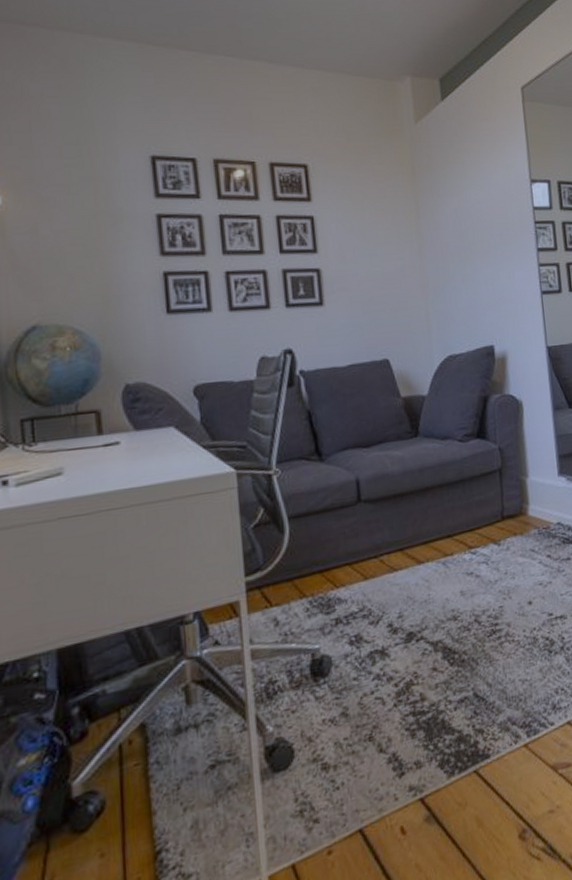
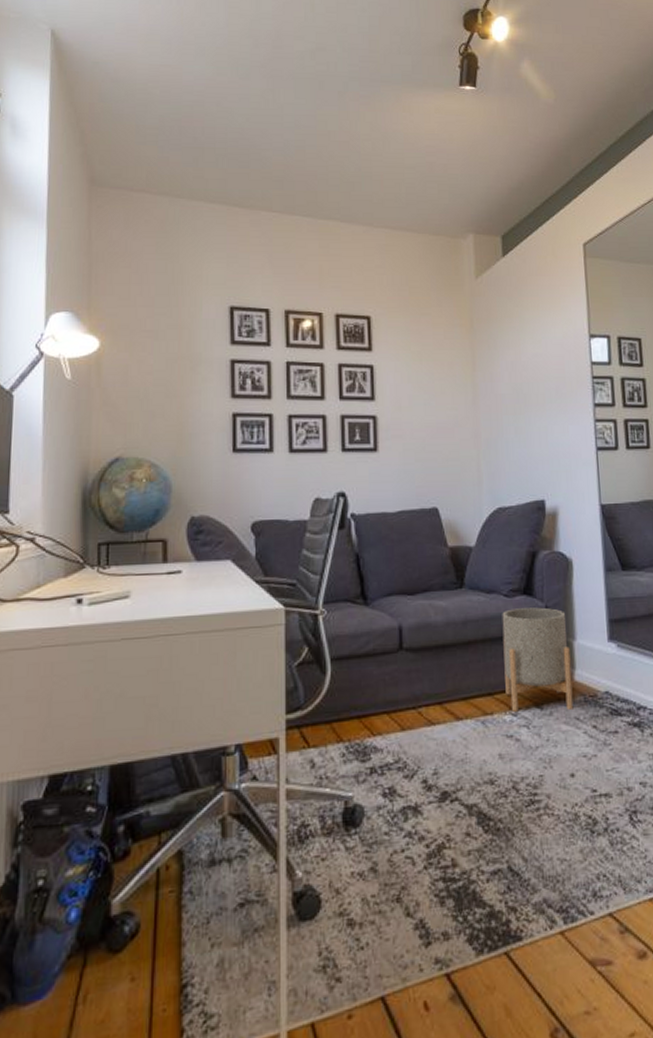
planter: none [457,449,529,550] -> present [502,607,574,712]

